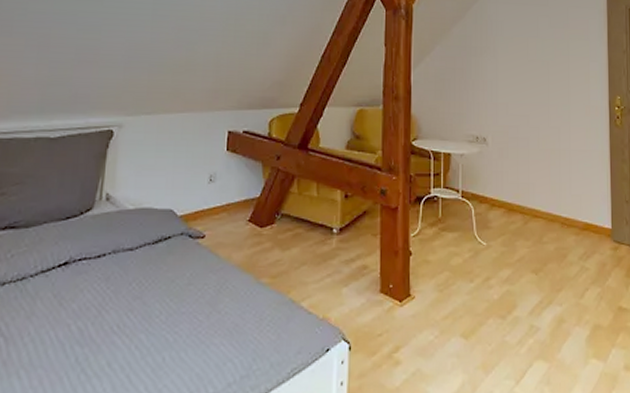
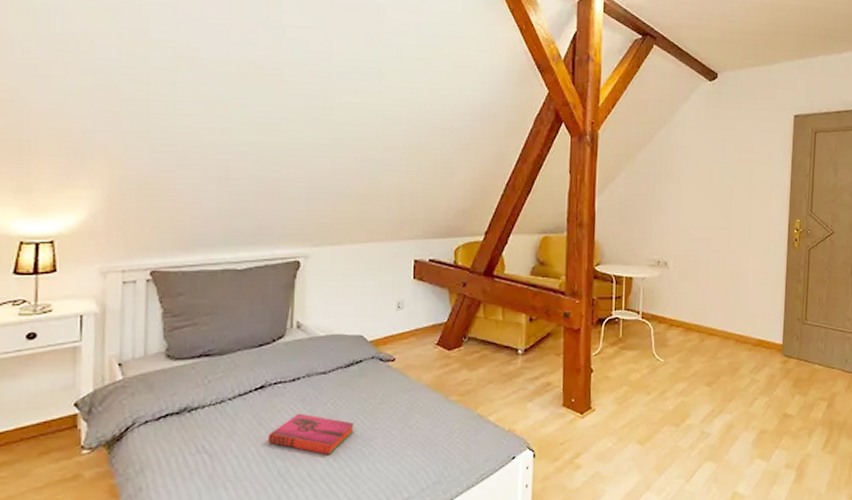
hardback book: none [68,293,160,342] -> present [268,413,354,455]

